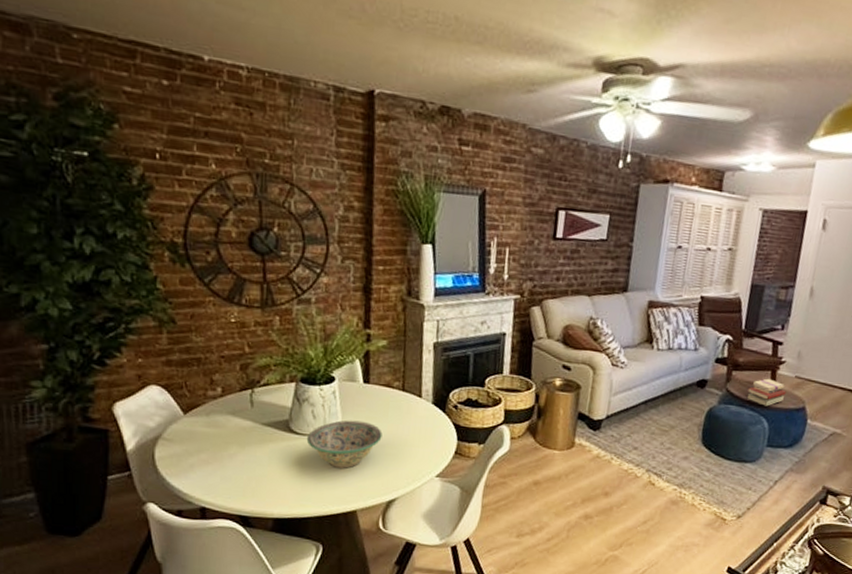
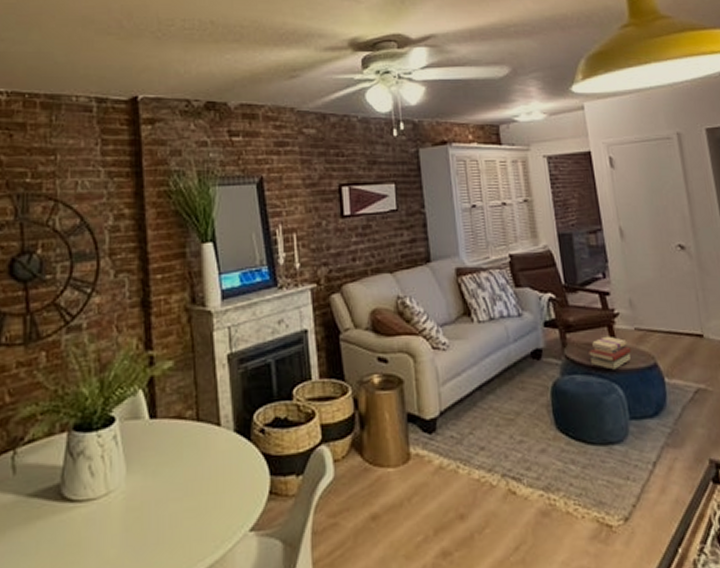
decorative bowl: present [306,420,383,468] -> none [83,469,178,541]

